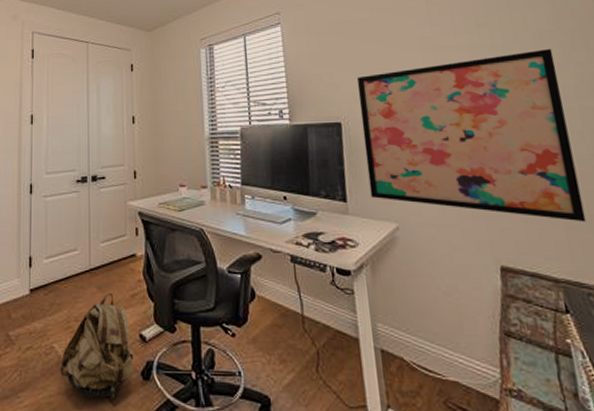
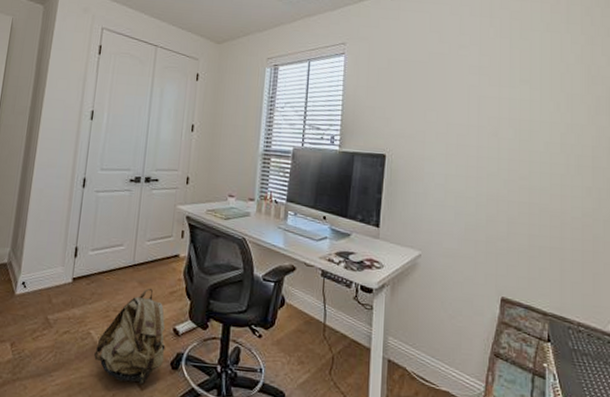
wall art: present [356,49,587,222] -> none [401,110,580,267]

